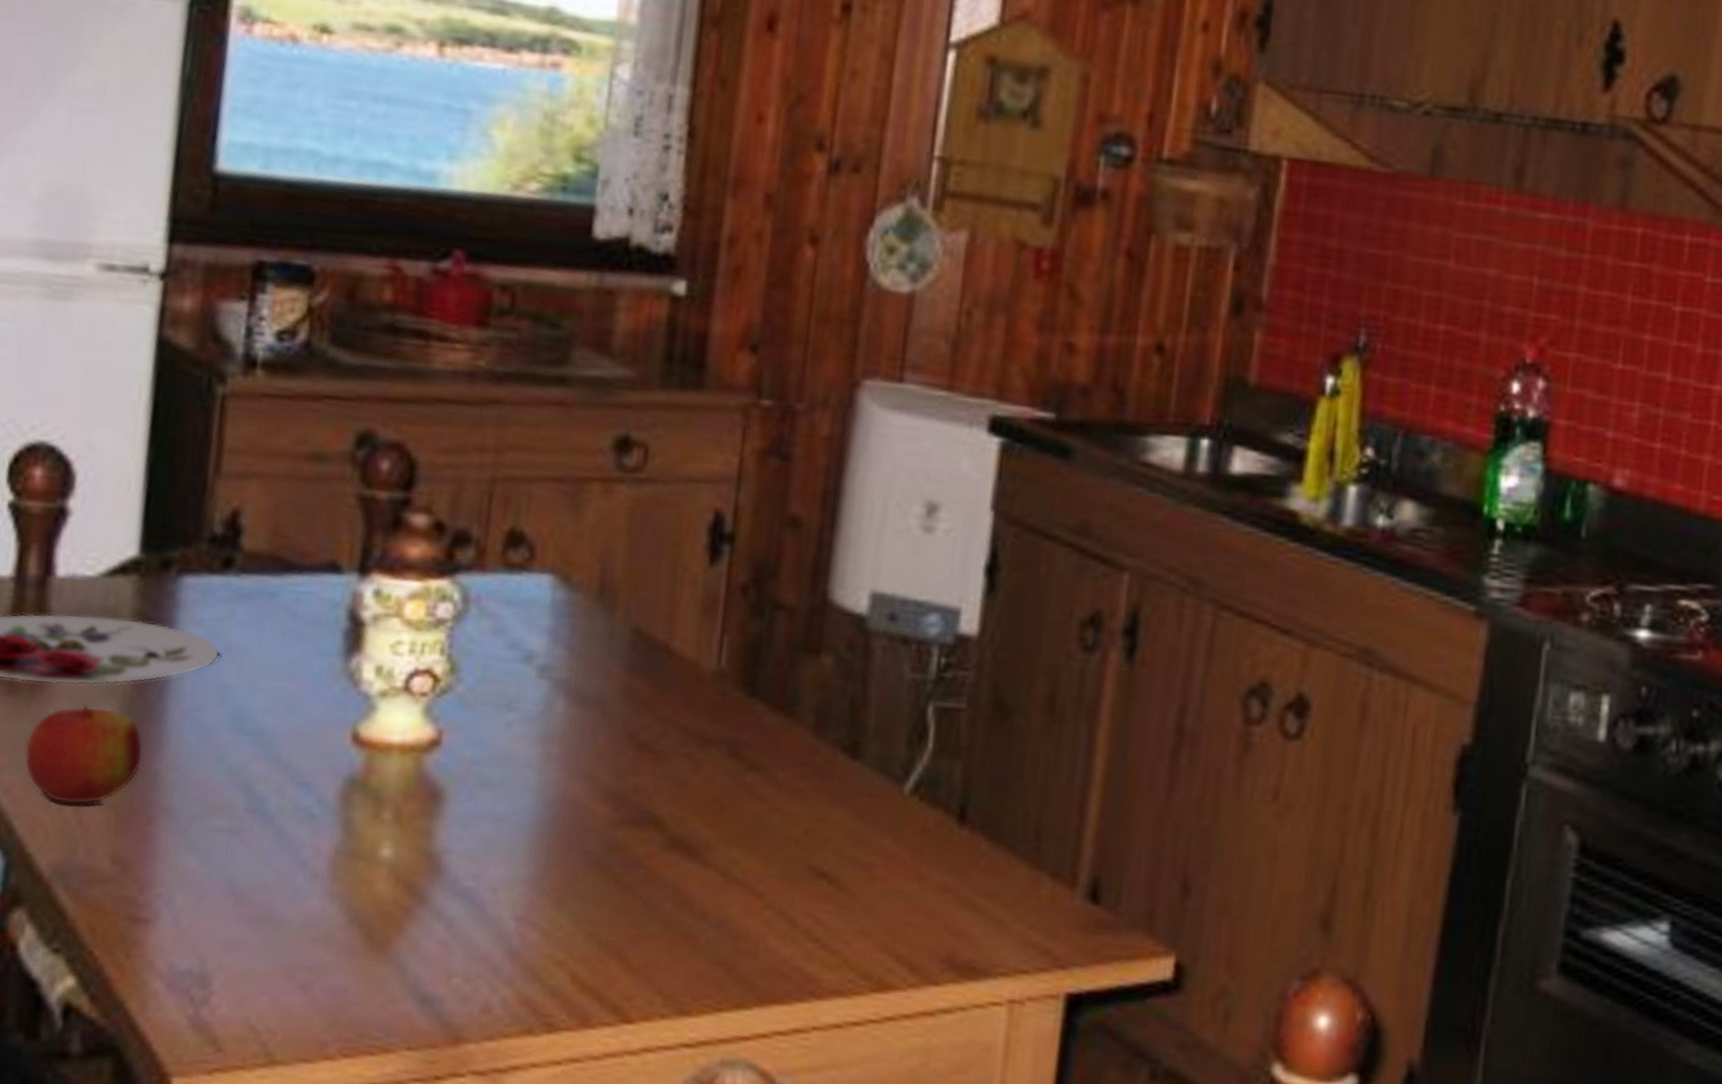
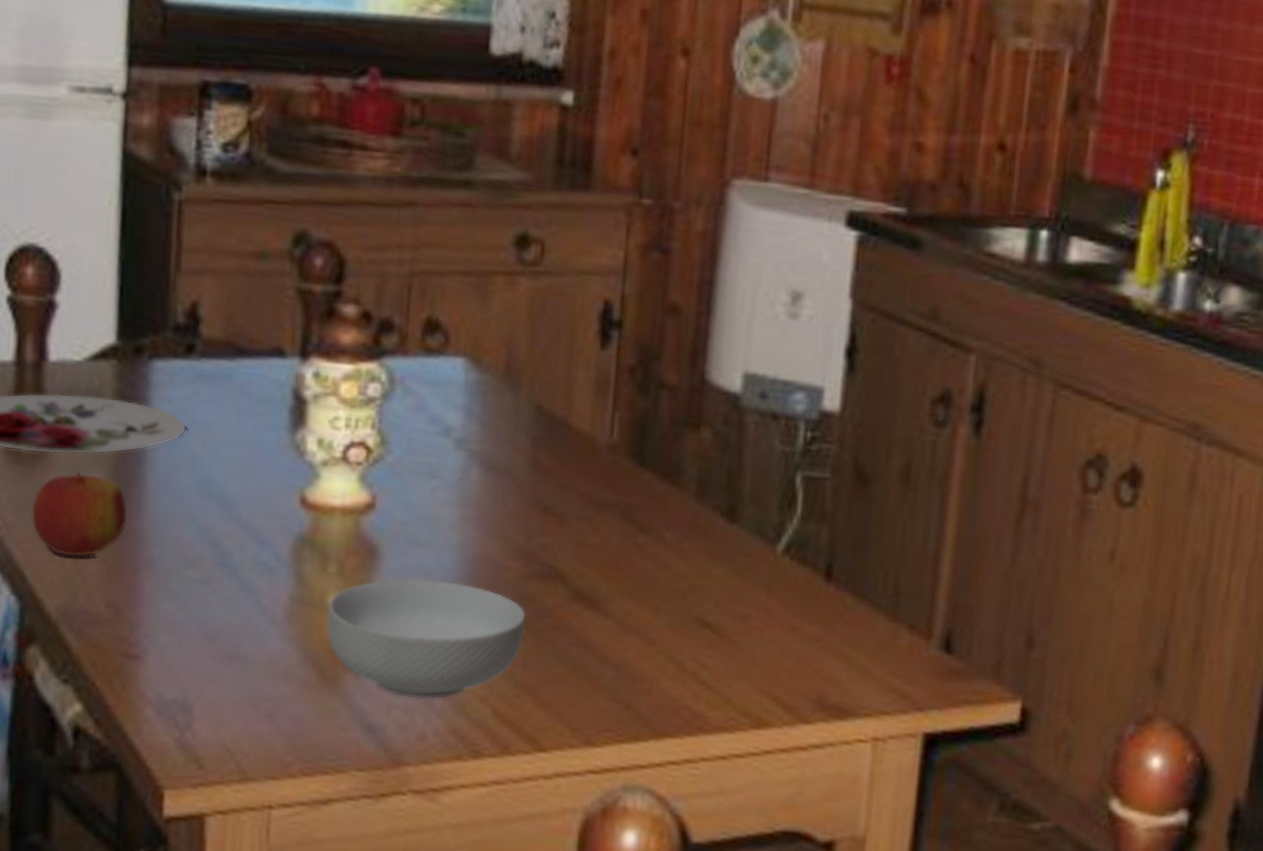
cereal bowl: none [378,826,614,965] -> present [326,578,526,699]

